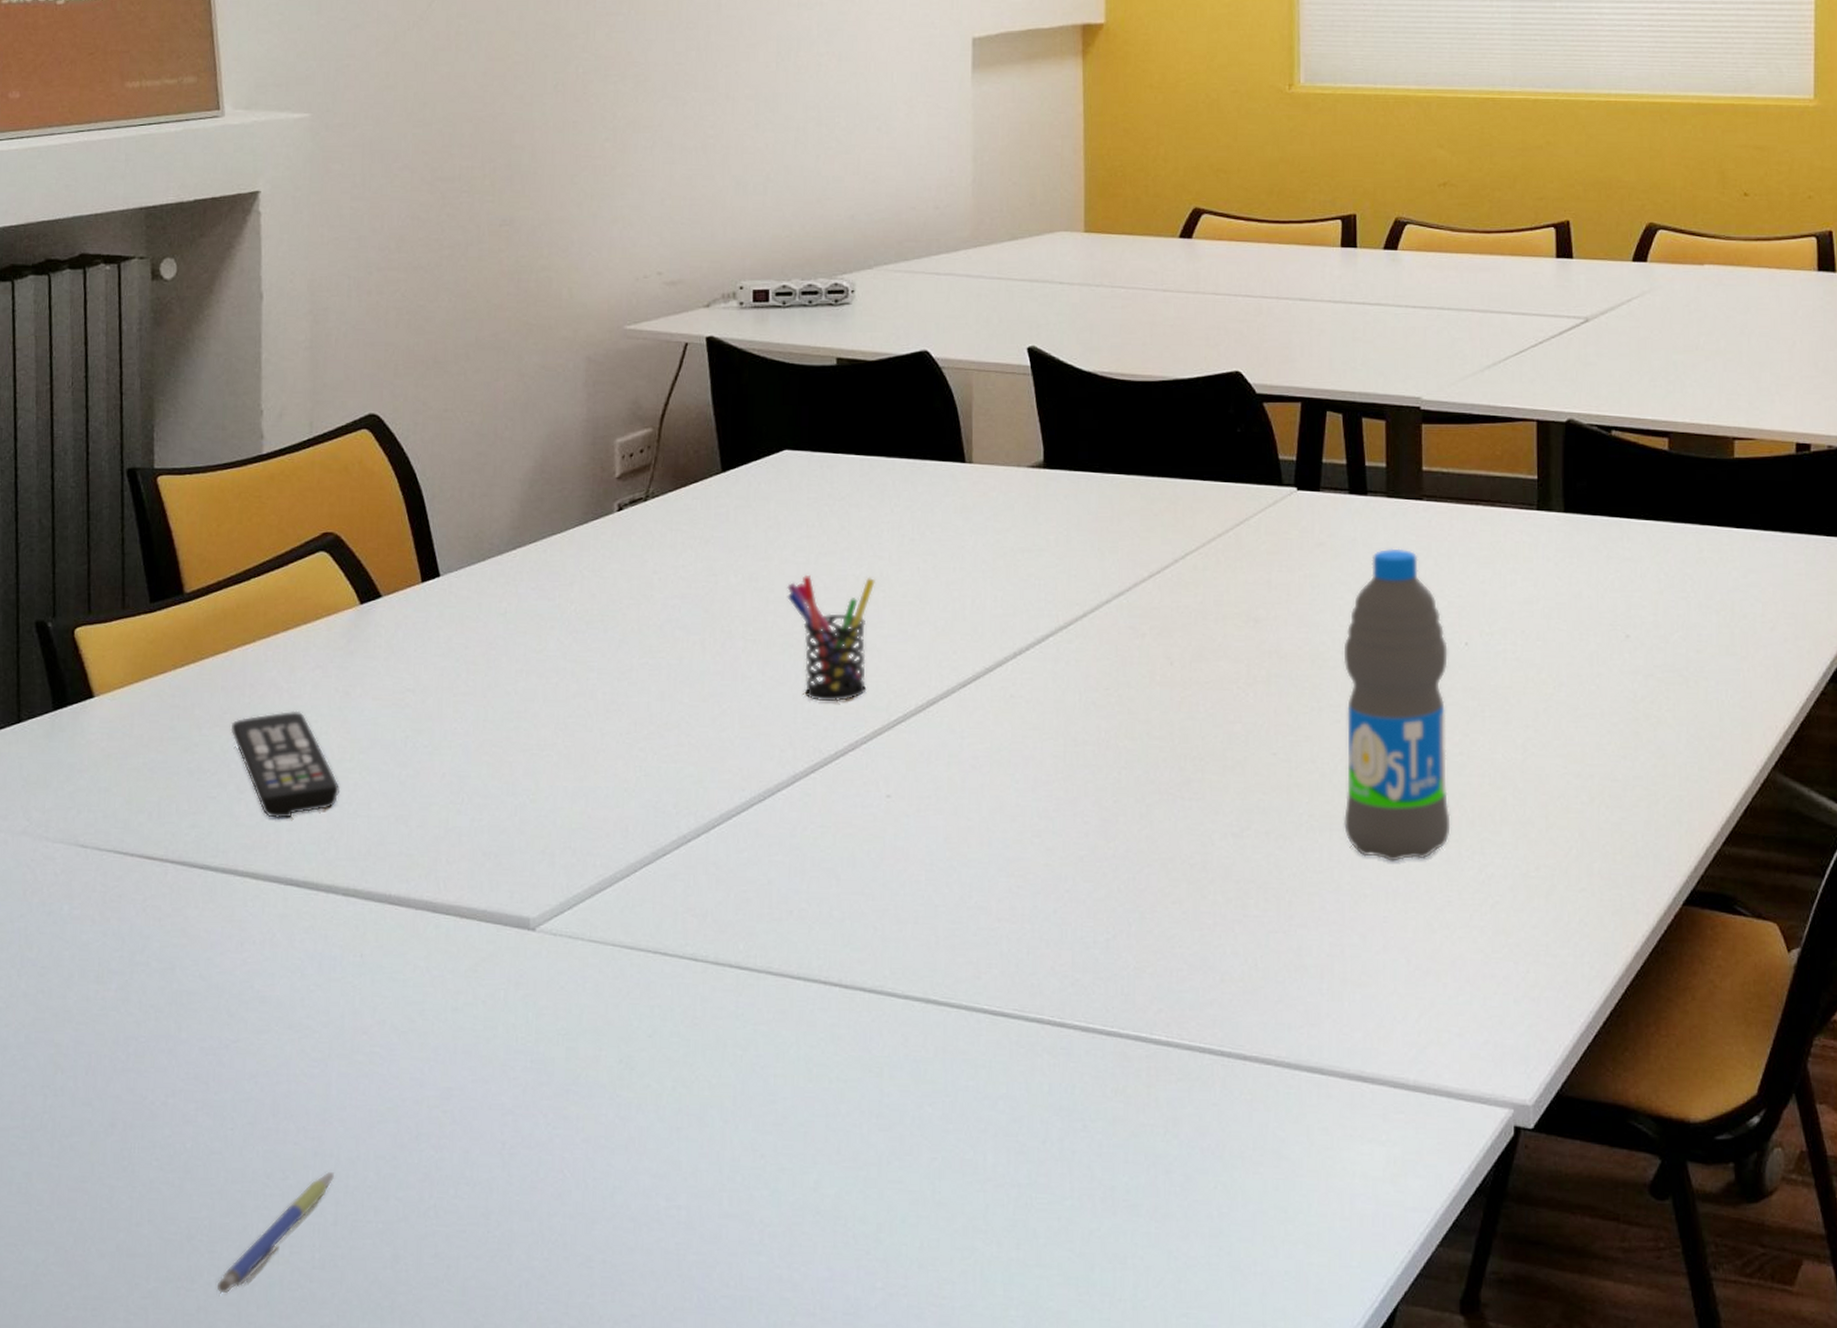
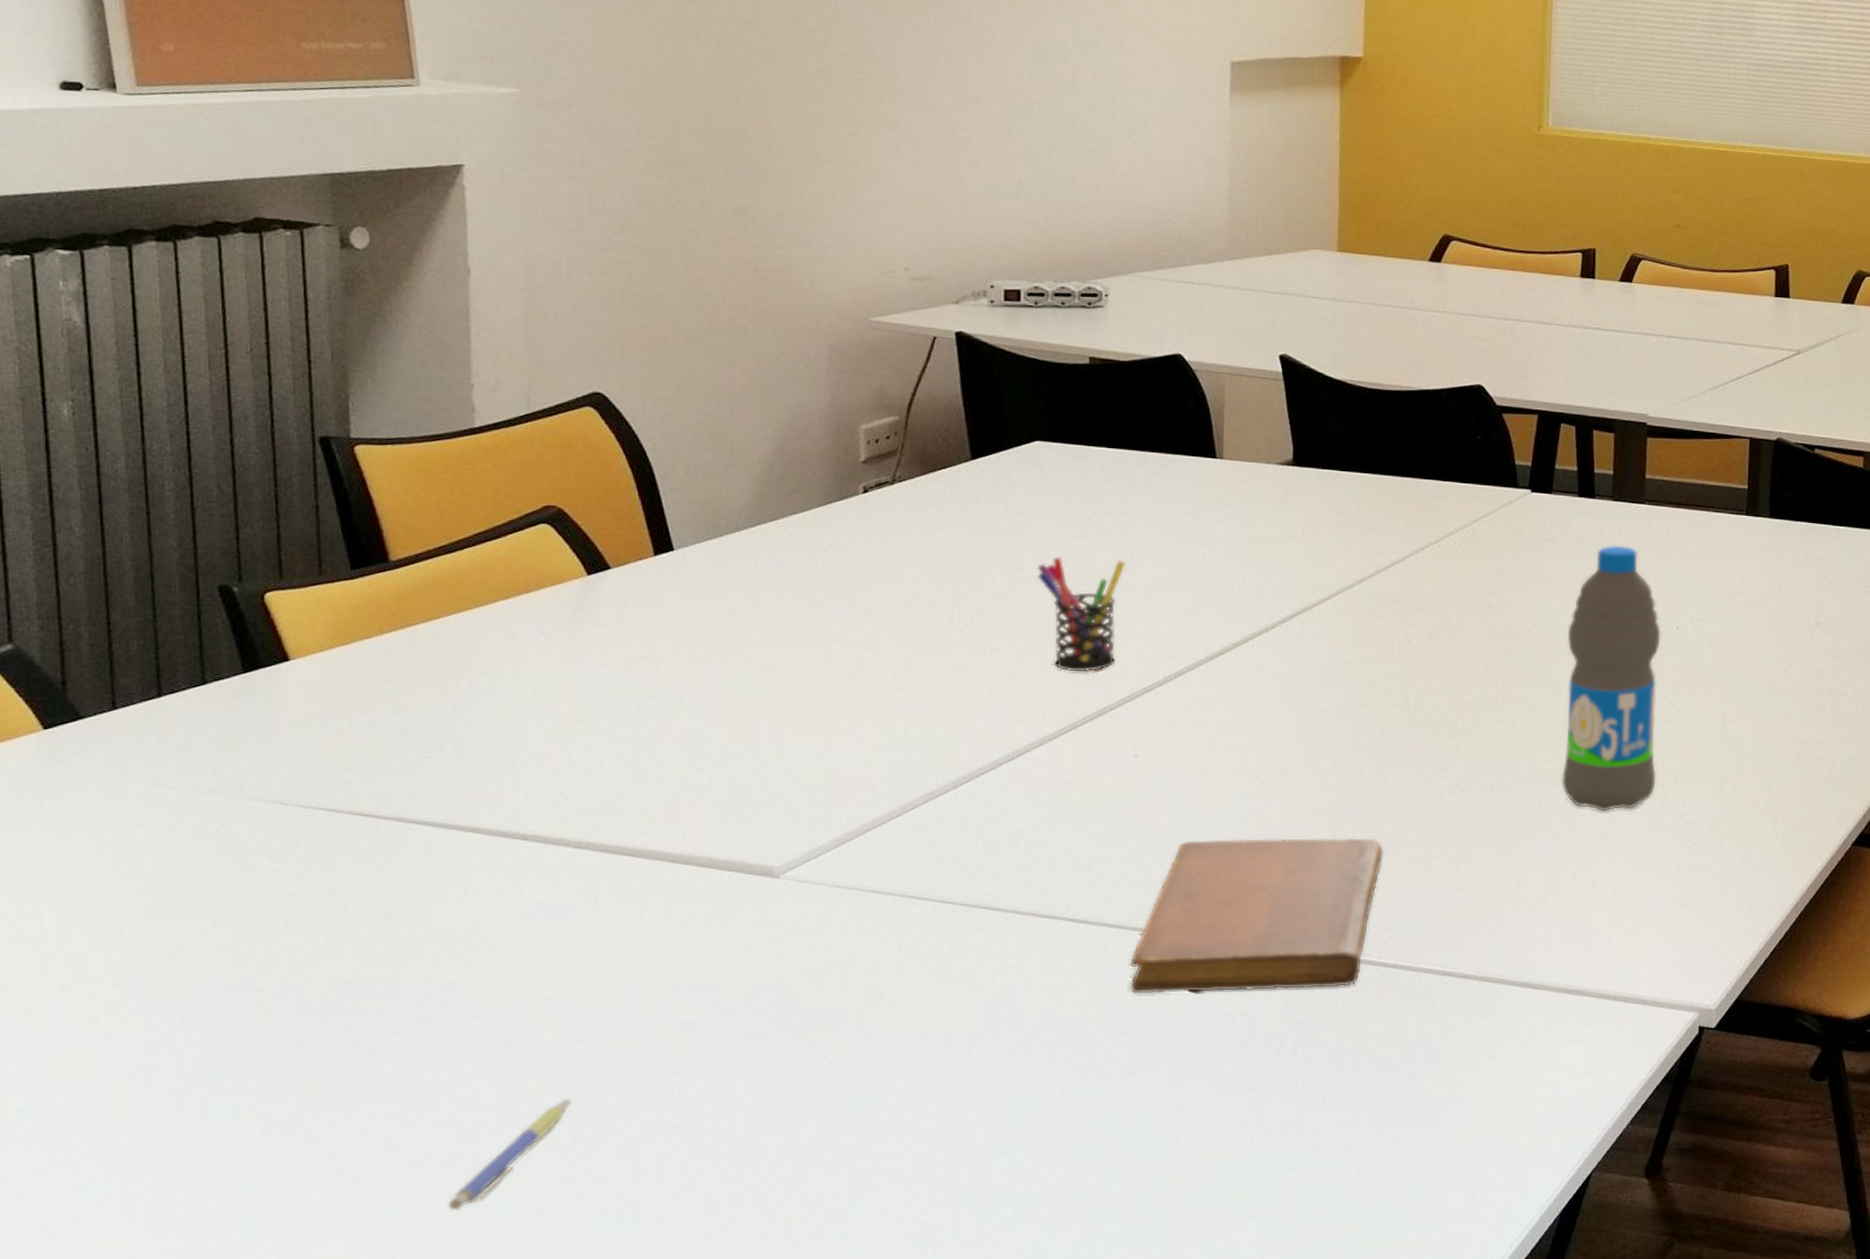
remote control: present [230,710,340,819] -> none [446,675,569,778]
notebook: none [885,890,1151,1070] -> present [1129,837,1384,994]

